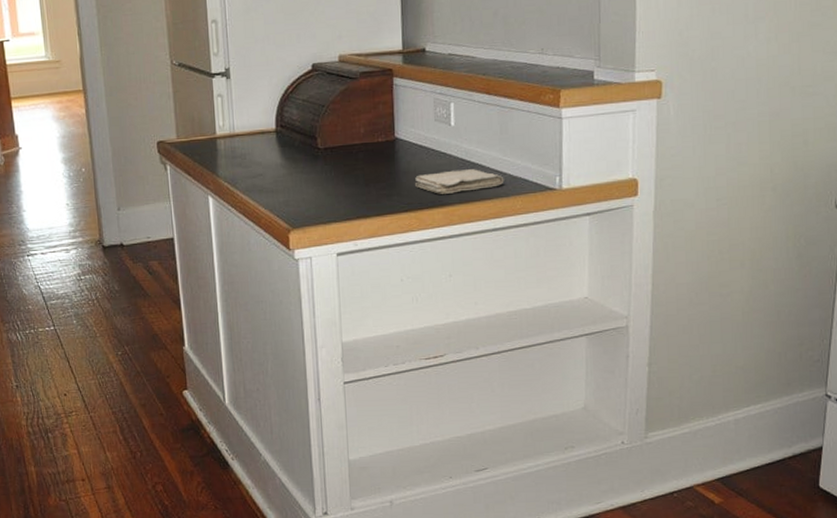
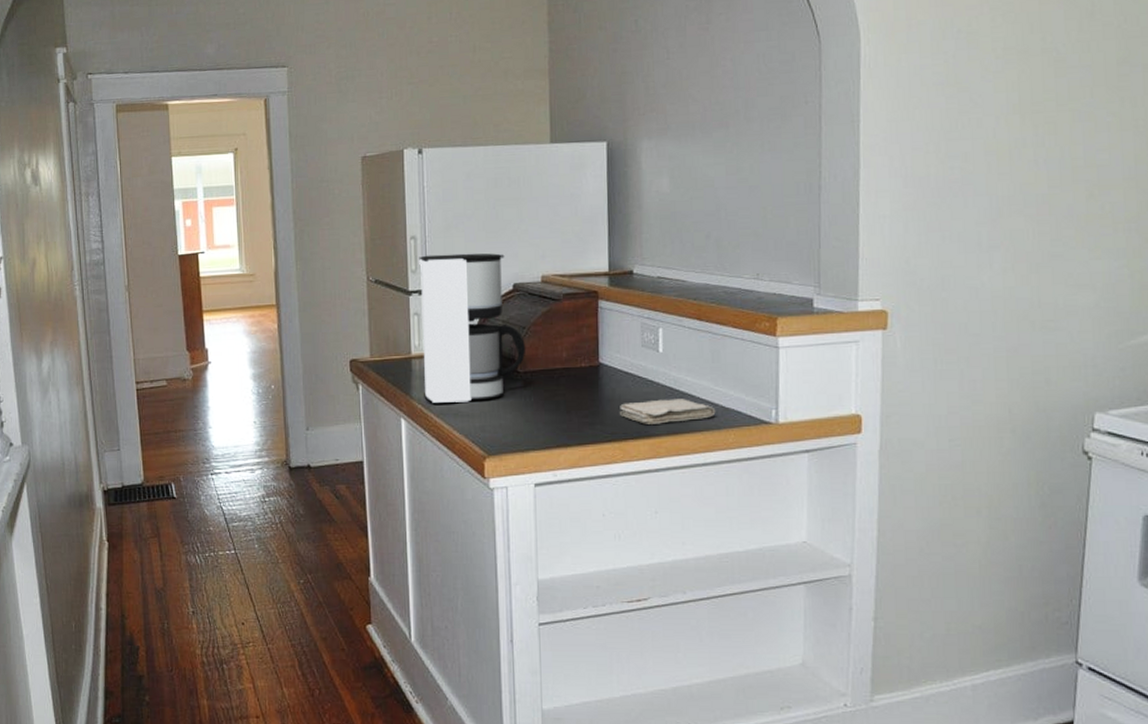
coffee maker: none [220,34,326,182] -> present [419,253,526,404]

